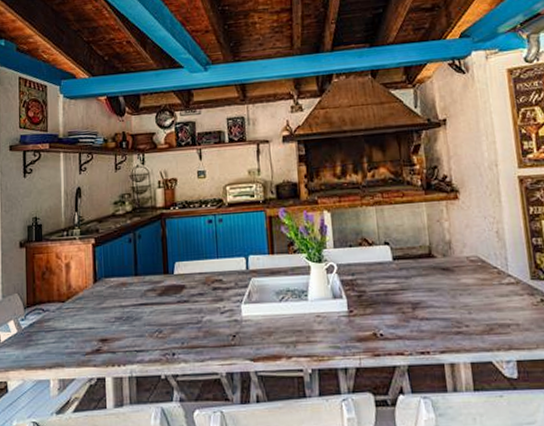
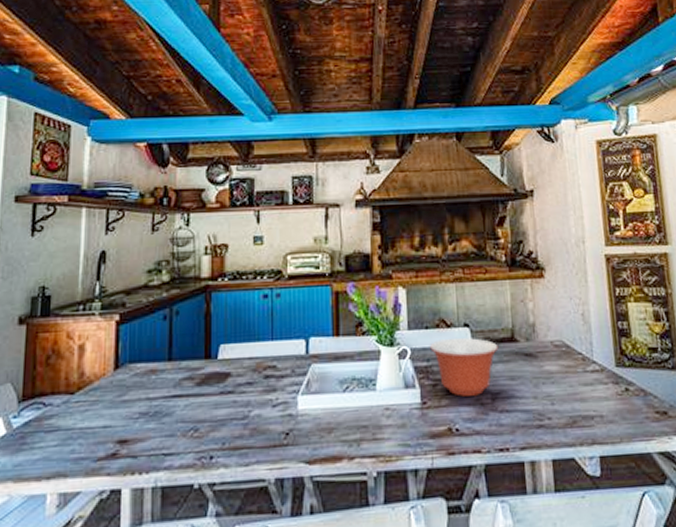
mixing bowl: none [354,254,417,306] -> present [430,338,499,397]

